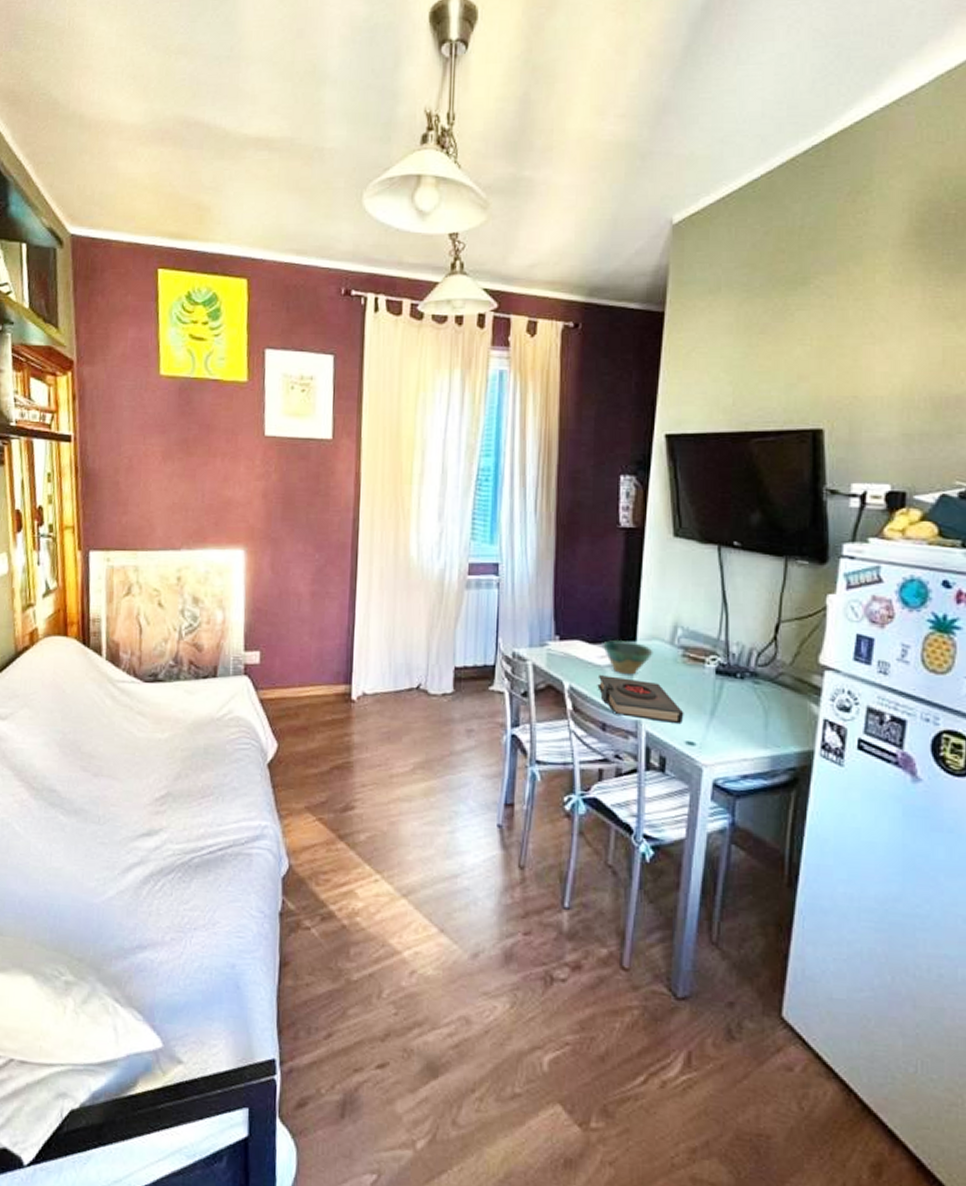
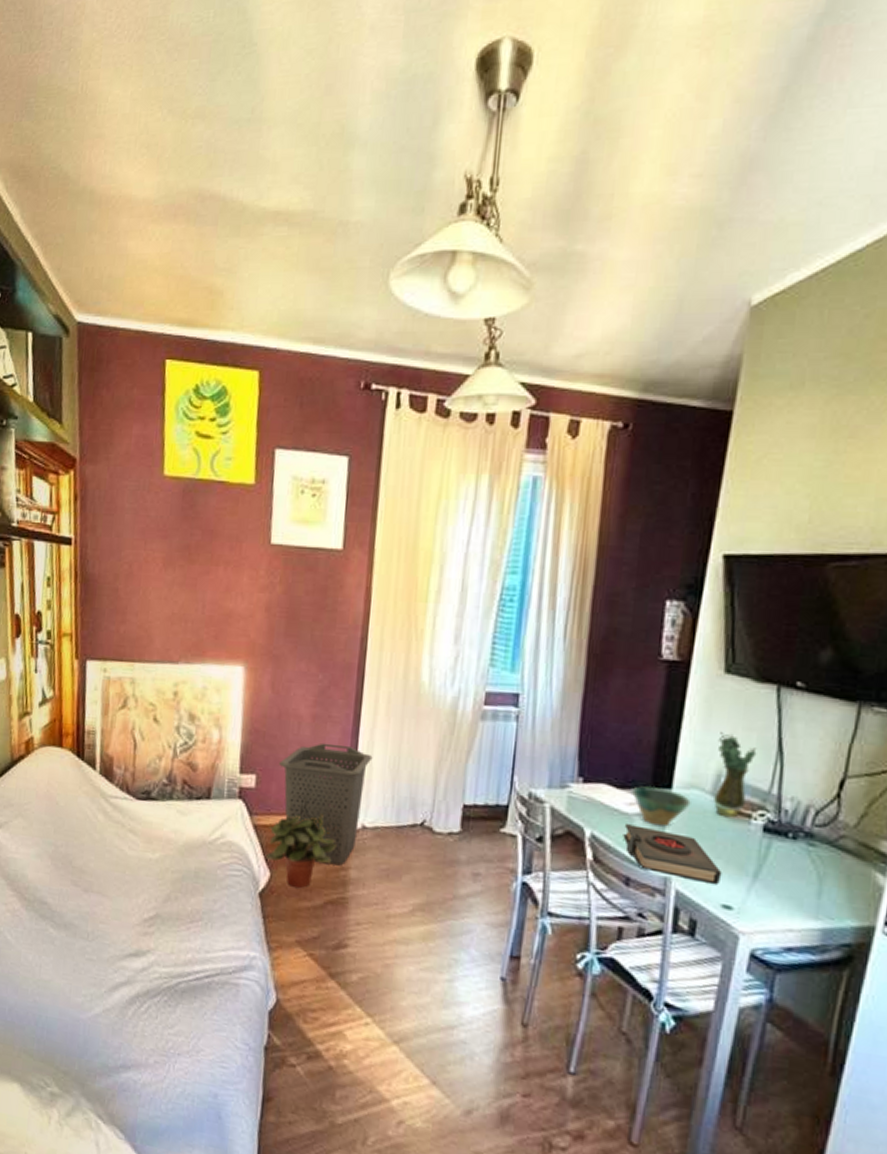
potted plant: none [272,683,339,756] -> present [265,812,336,888]
laundry basket: none [282,617,369,732] -> present [279,743,373,866]
vase: none [672,589,705,664] -> present [714,732,757,819]

